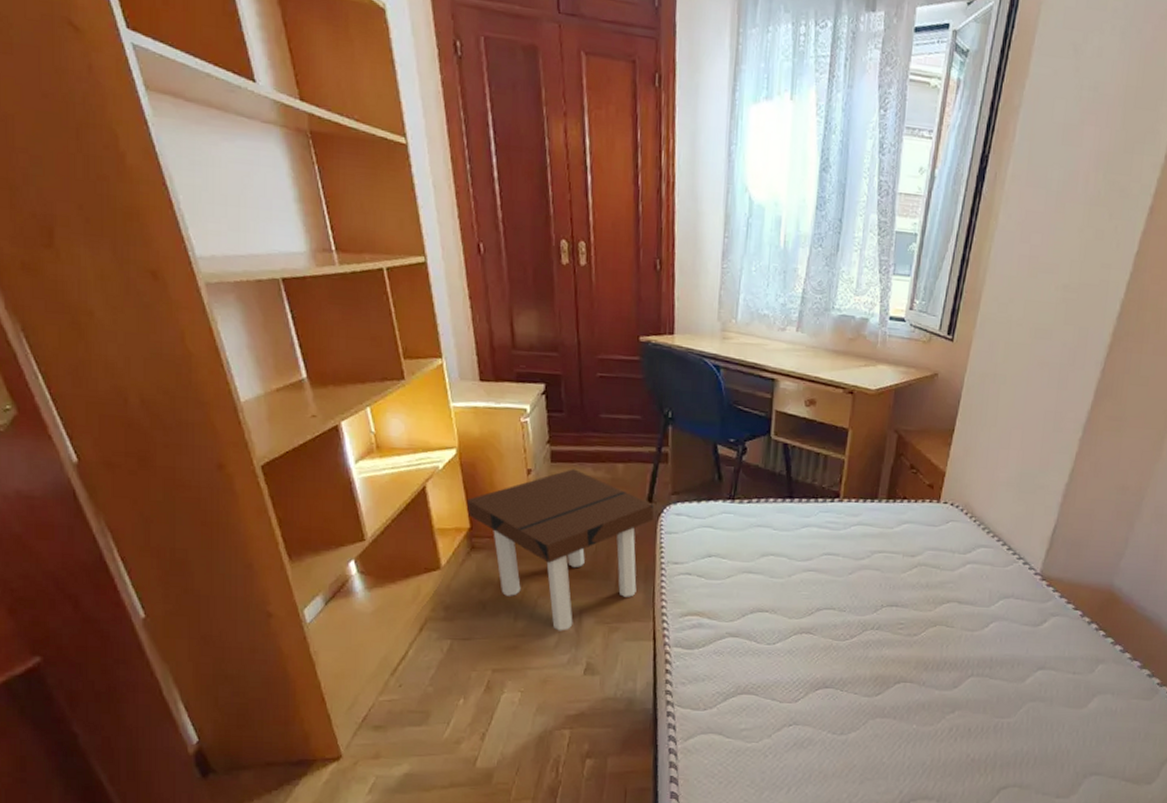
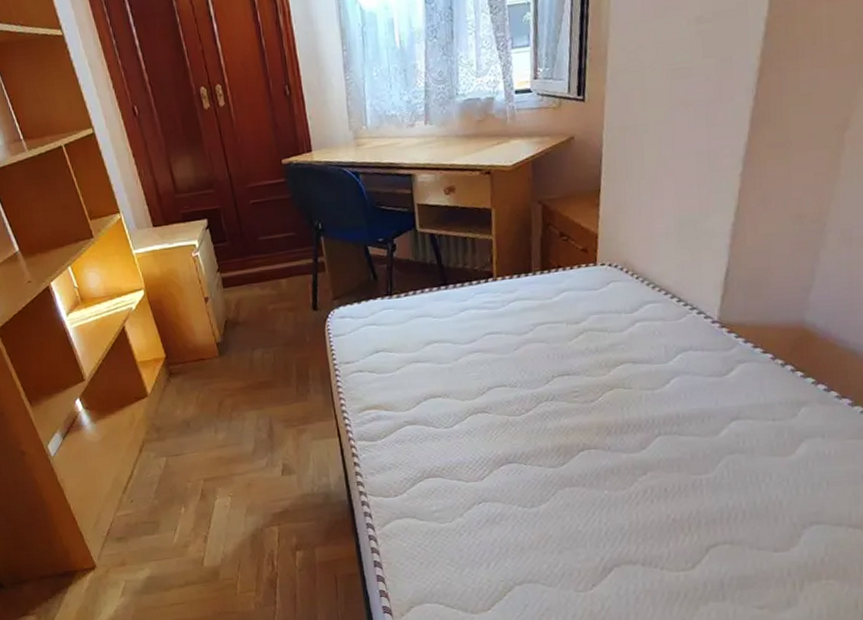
side table: present [466,469,654,631] -> none [159,291,320,439]

